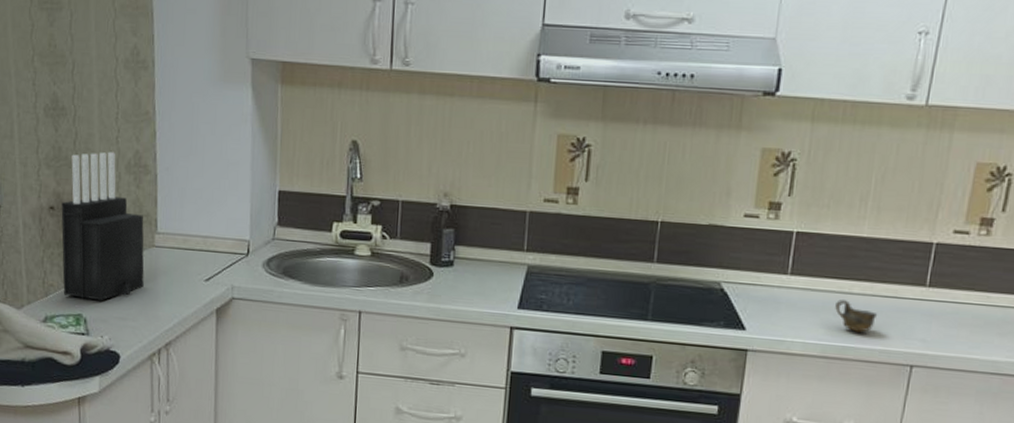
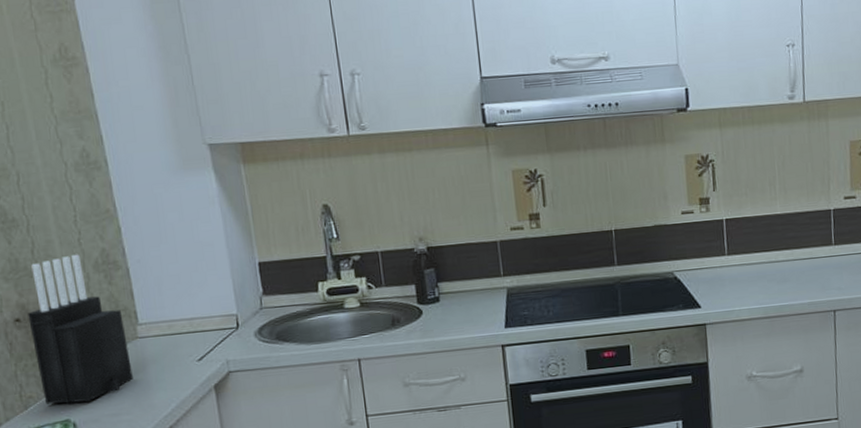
cup: present [835,300,878,332] -> none [767,267,801,292]

